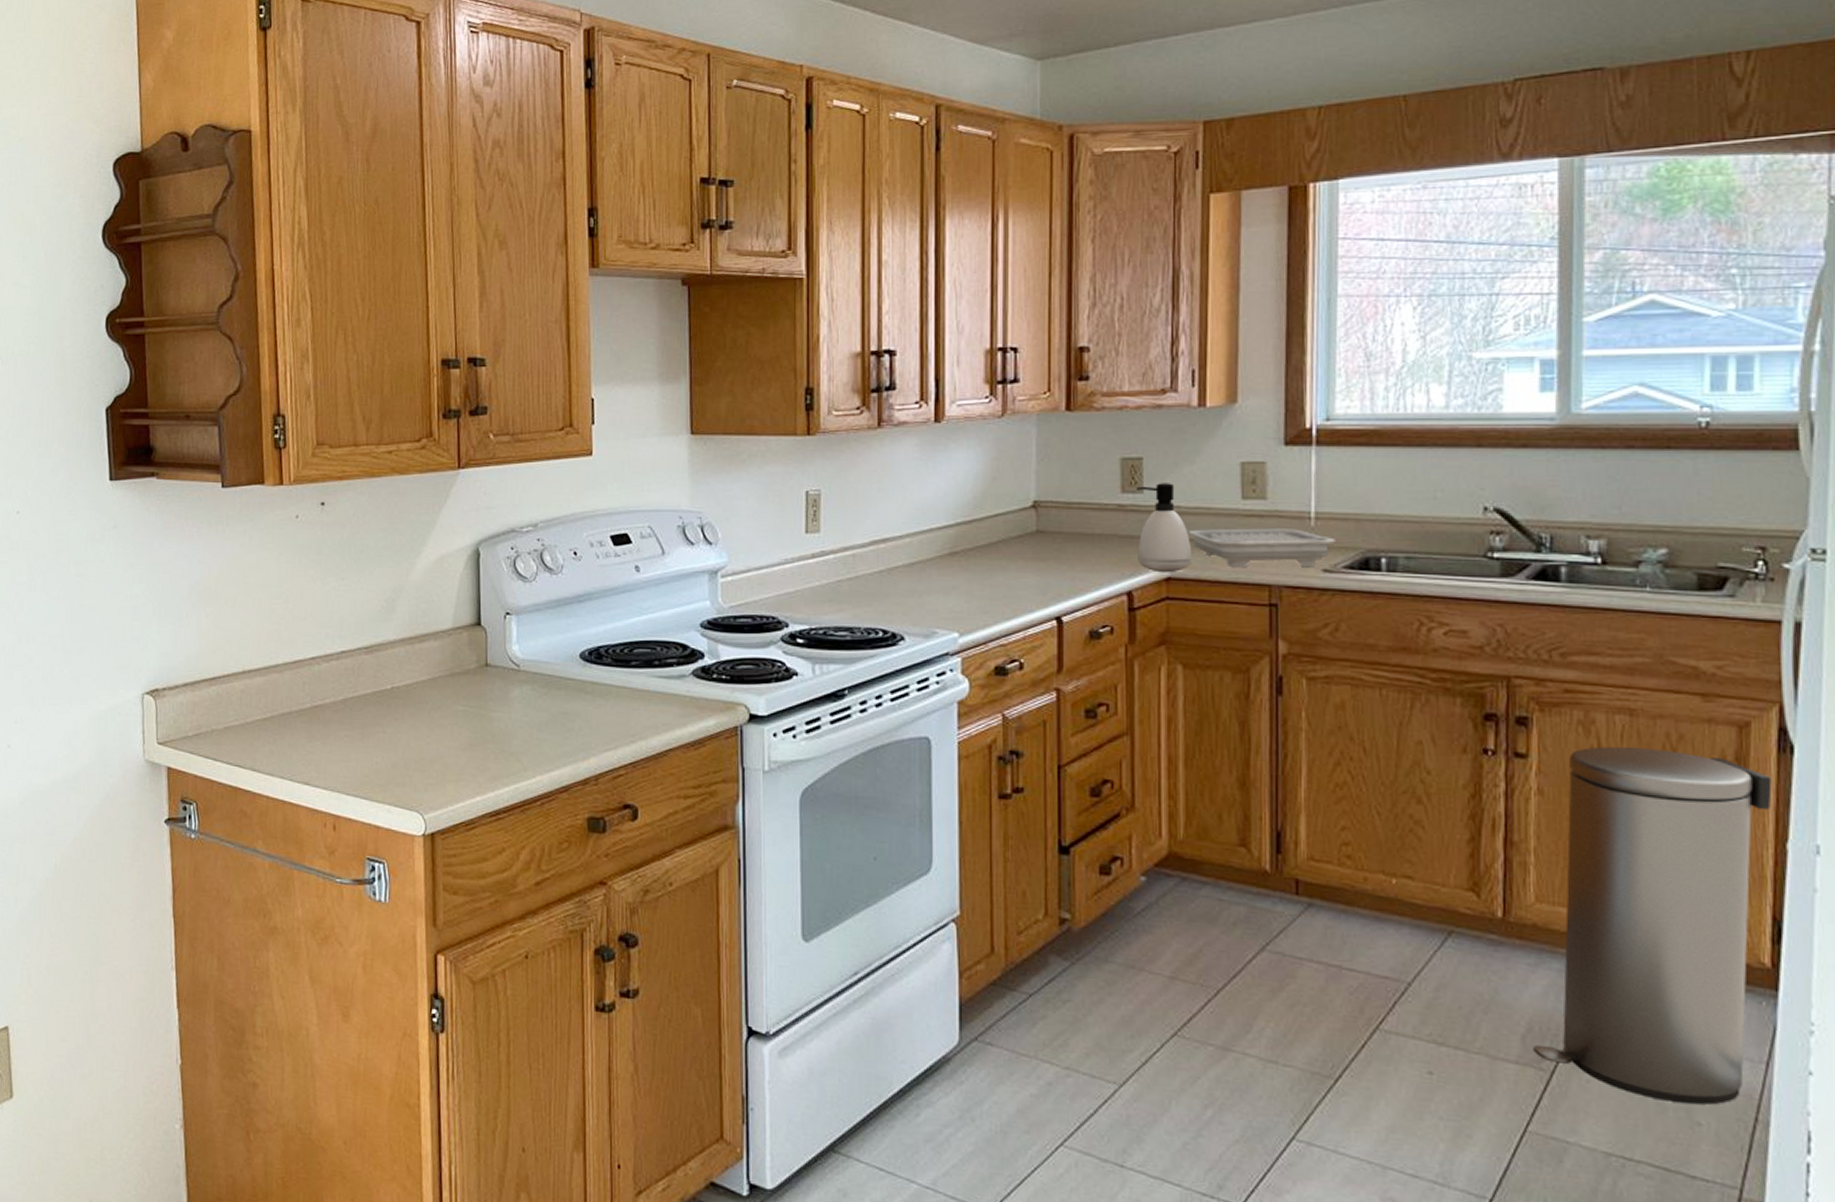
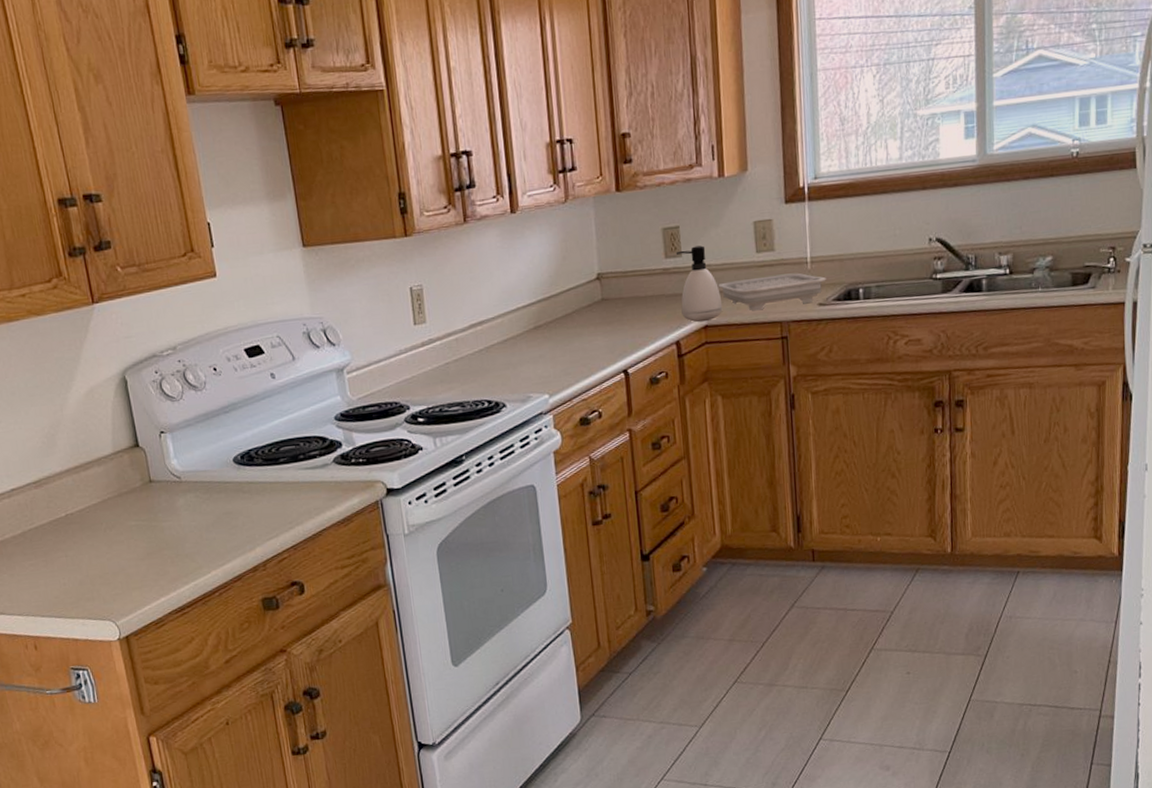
pedal bin: present [1533,746,1772,1105] -> none [973,410,1119,661]

